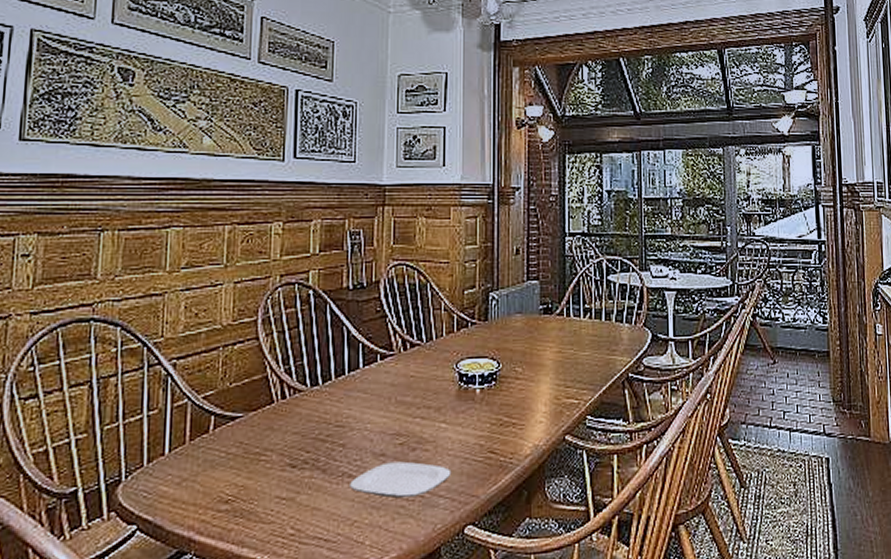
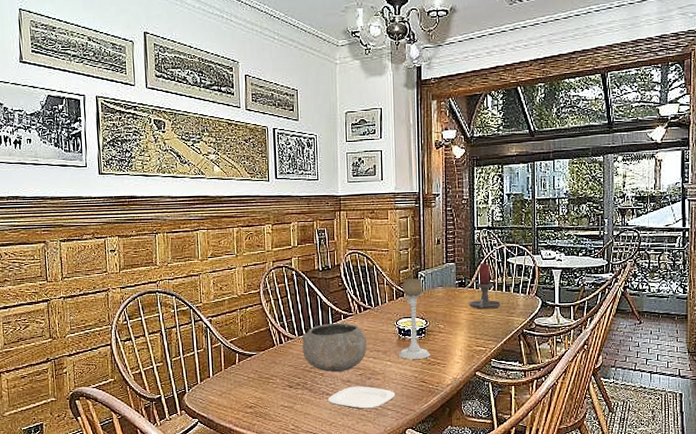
bowl: none [316,366,413,442] -> present [302,322,367,373]
candle holder: none [457,301,503,419] -> present [398,278,431,359]
candle holder: none [557,281,600,345] -> present [469,263,502,309]

